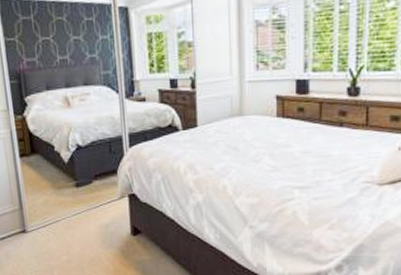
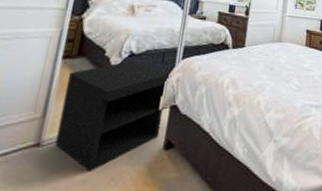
nightstand: none [29,153,124,253] -> present [55,60,171,172]

